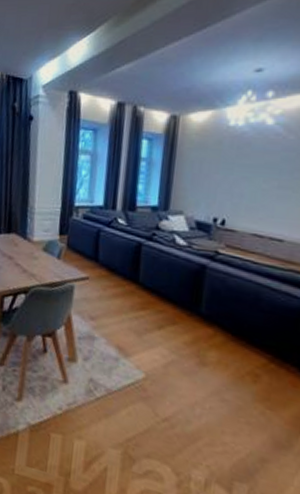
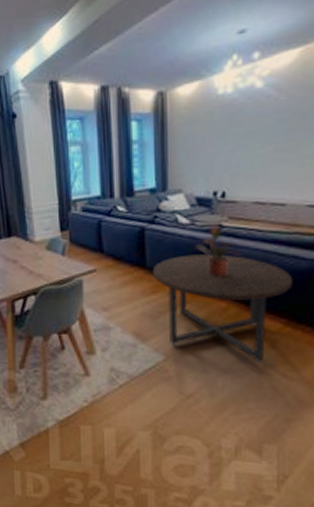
coffee table: none [143,276,283,396] -> present [152,254,293,363]
potted plant: none [189,250,233,302] -> present [195,225,240,275]

